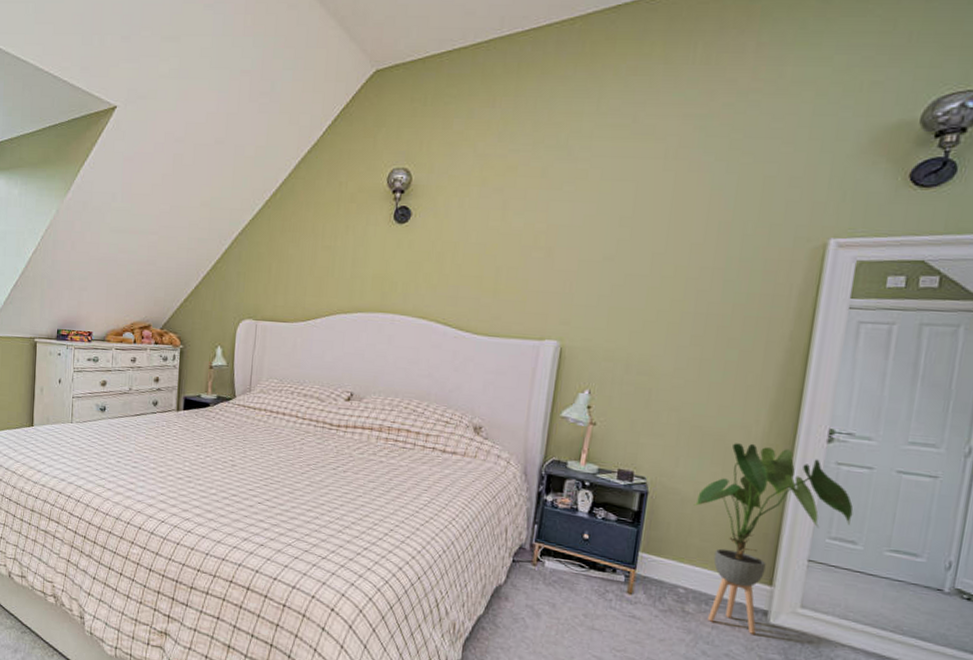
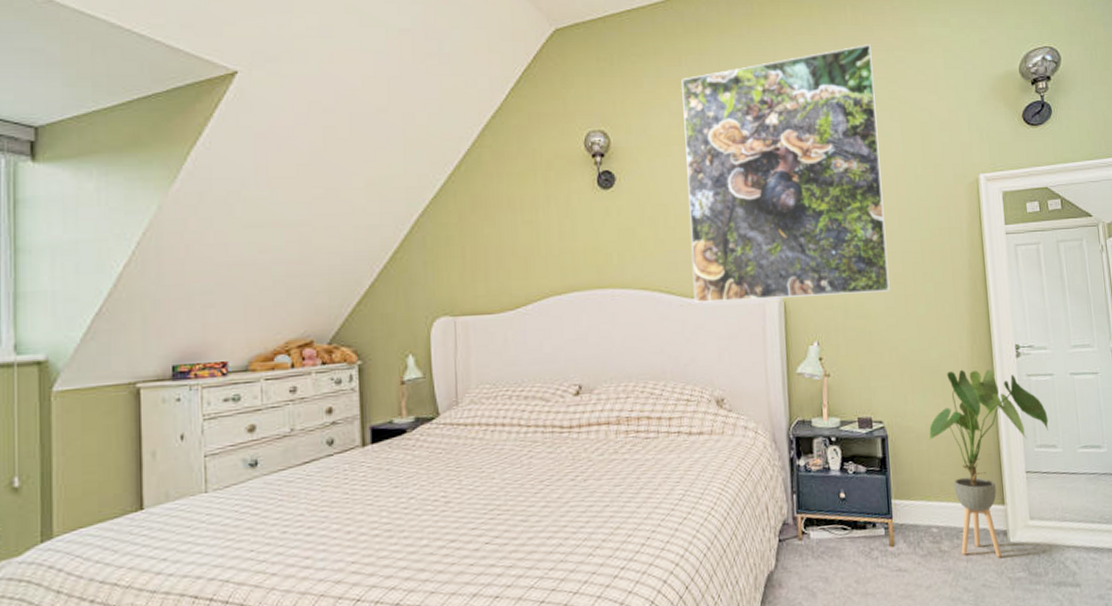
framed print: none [468,87,719,353] -> present [681,45,890,303]

